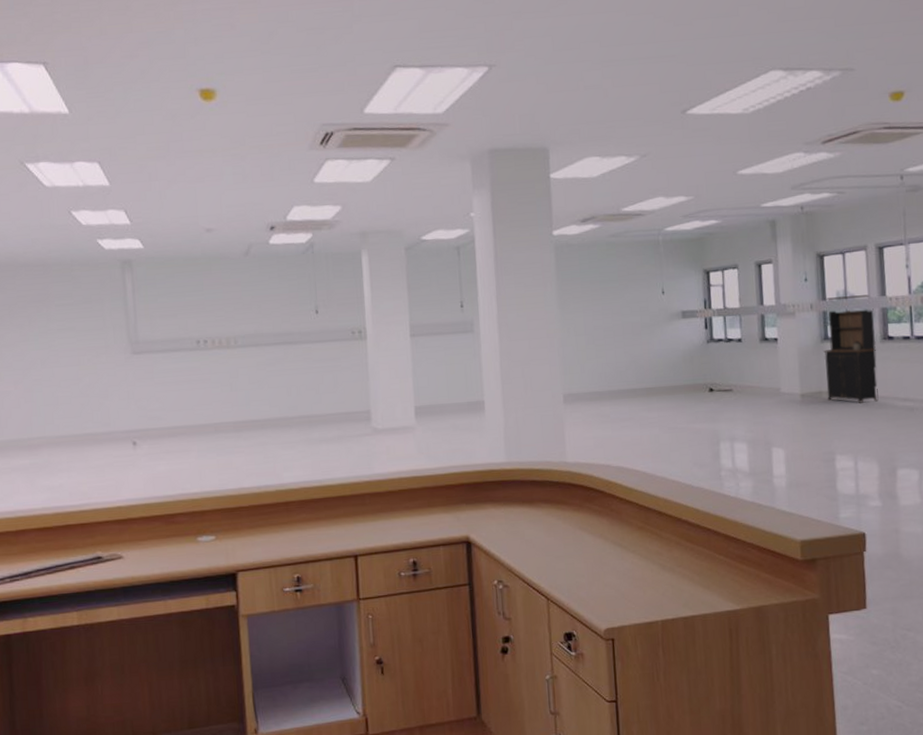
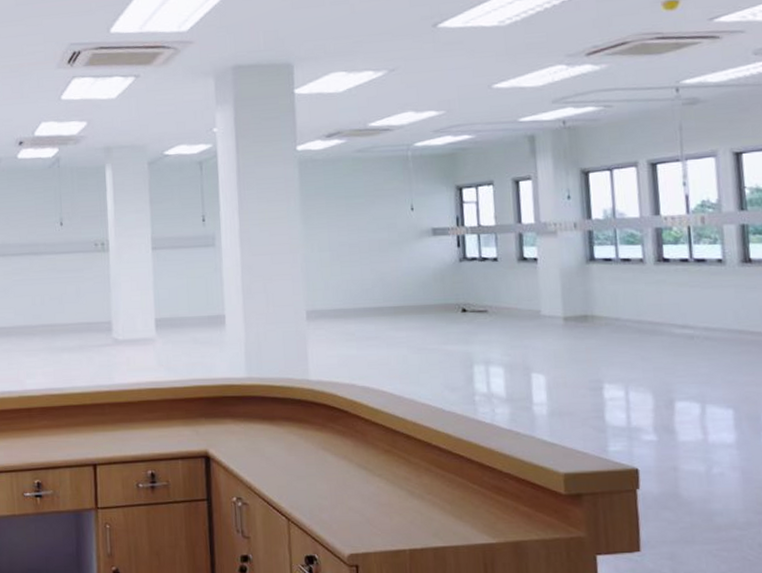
bookshelf: present [823,294,879,403] -> none [589,213,653,329]

